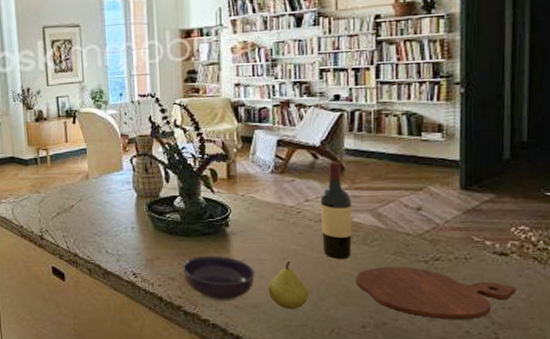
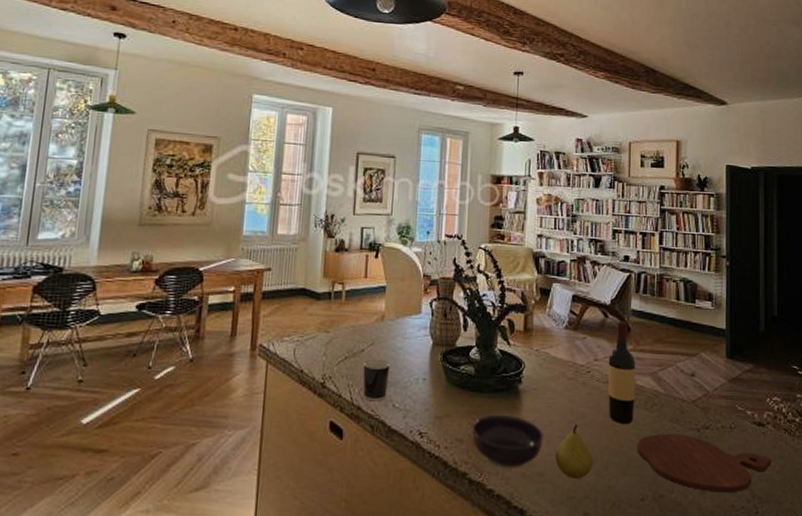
mug: none [75,213,100,249] -> present [362,359,391,402]

